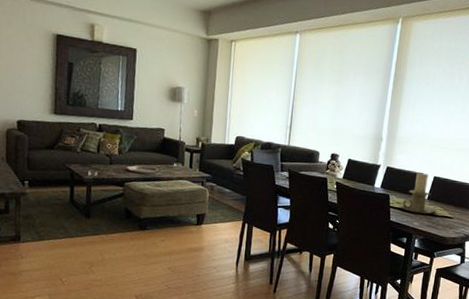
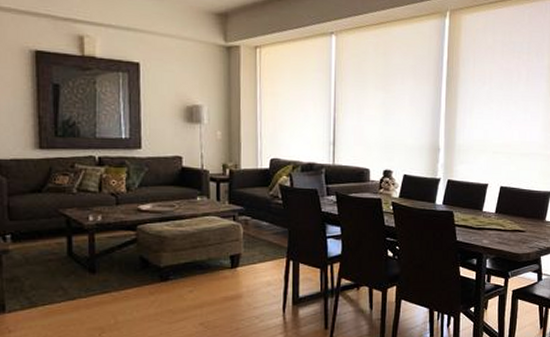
candle holder: present [399,172,437,215] -> none [465,184,507,230]

